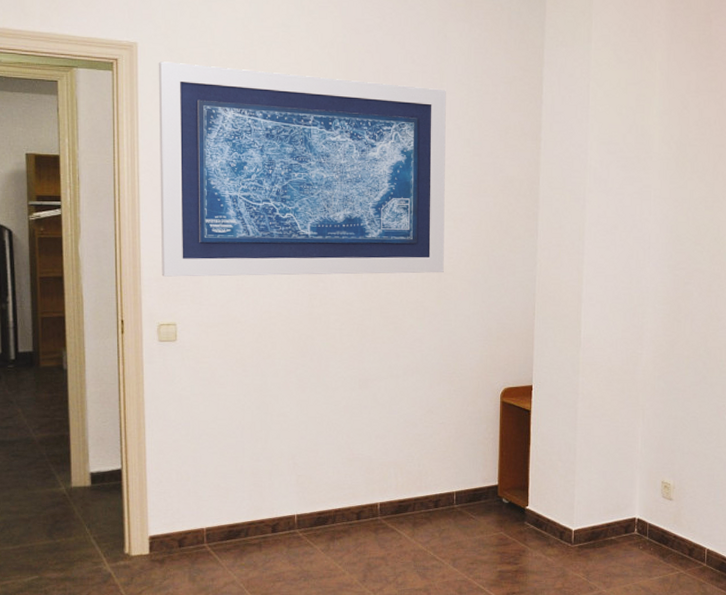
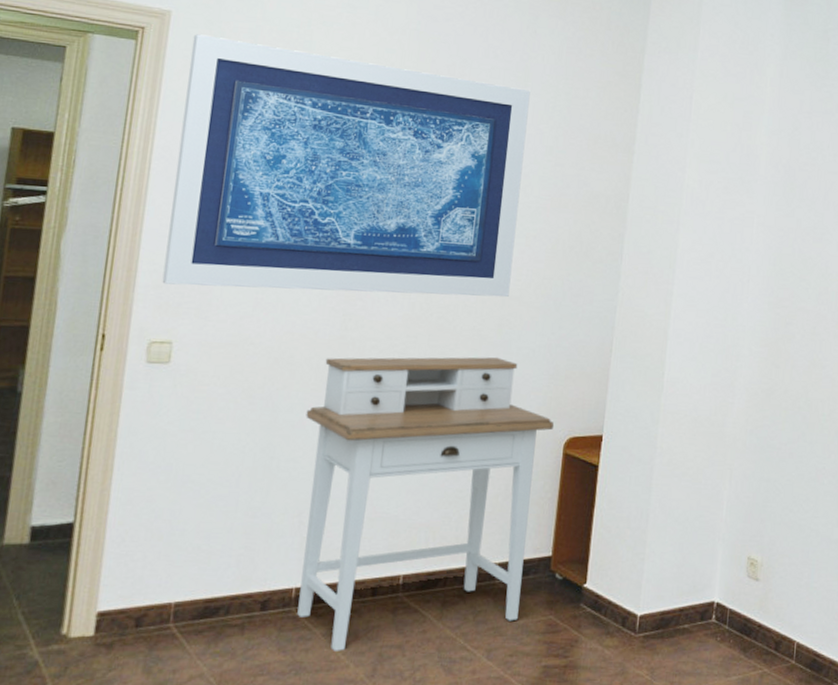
desk: none [289,324,492,562] -> present [297,357,555,651]

